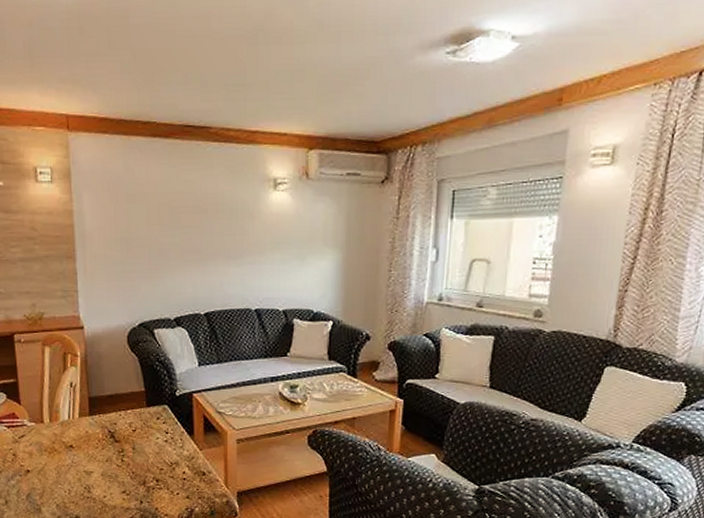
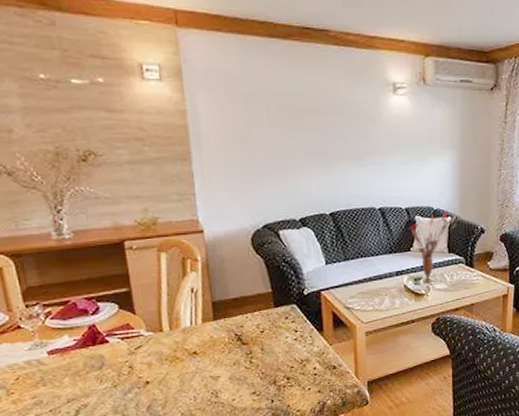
bouquet: none [285,315,339,392] -> present [408,211,457,284]

